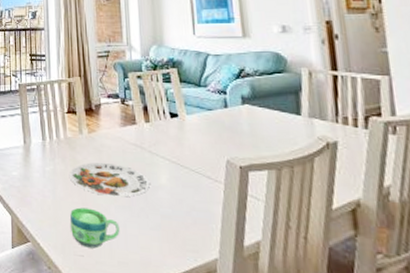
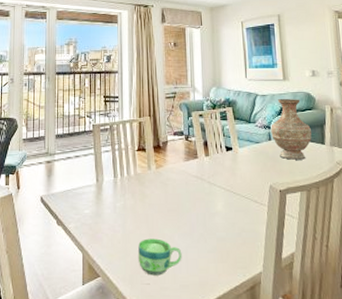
plate: present [69,163,150,197] -> none [138,196,208,226]
vase: none [227,58,283,132] -> present [271,98,312,160]

